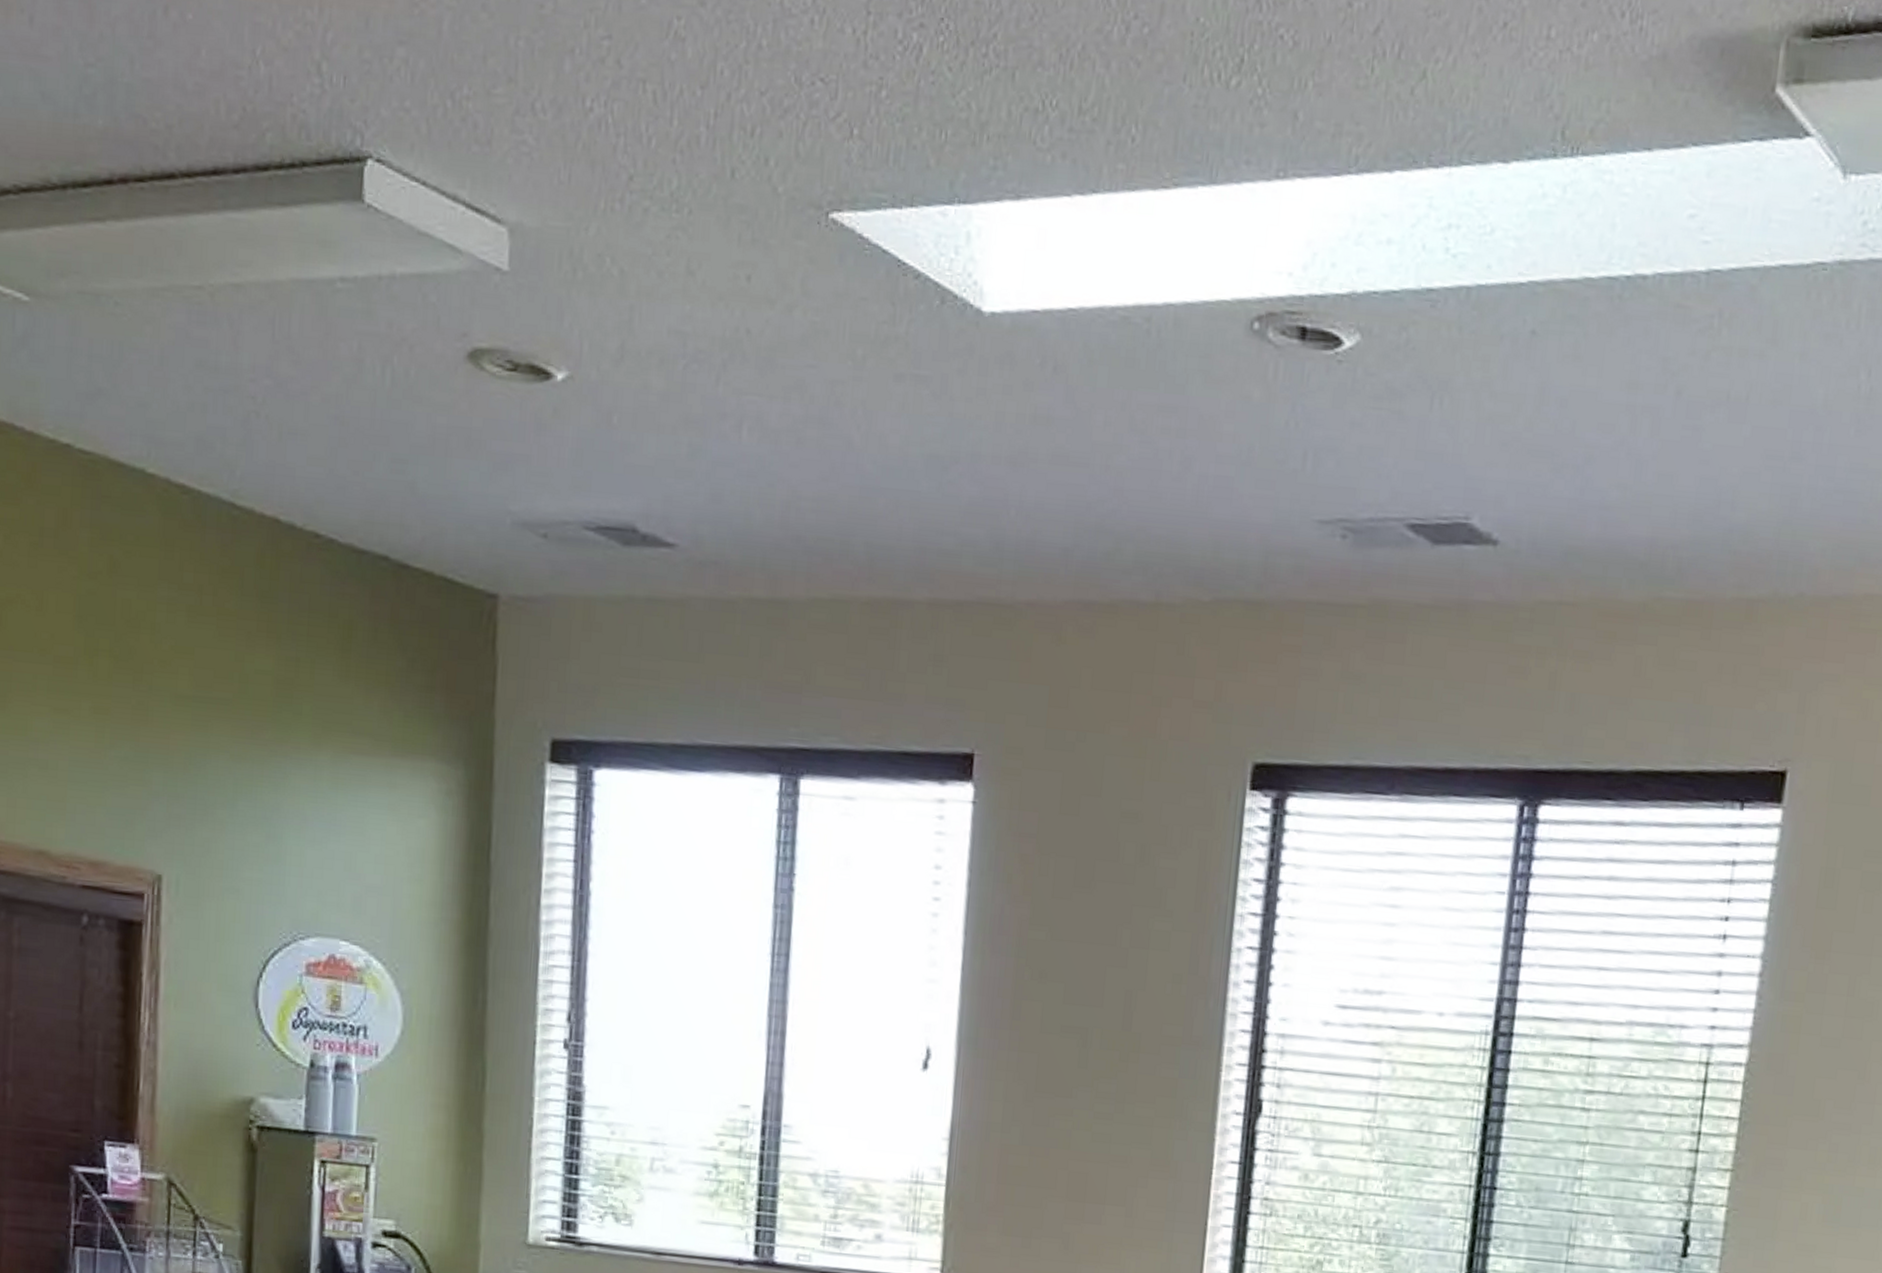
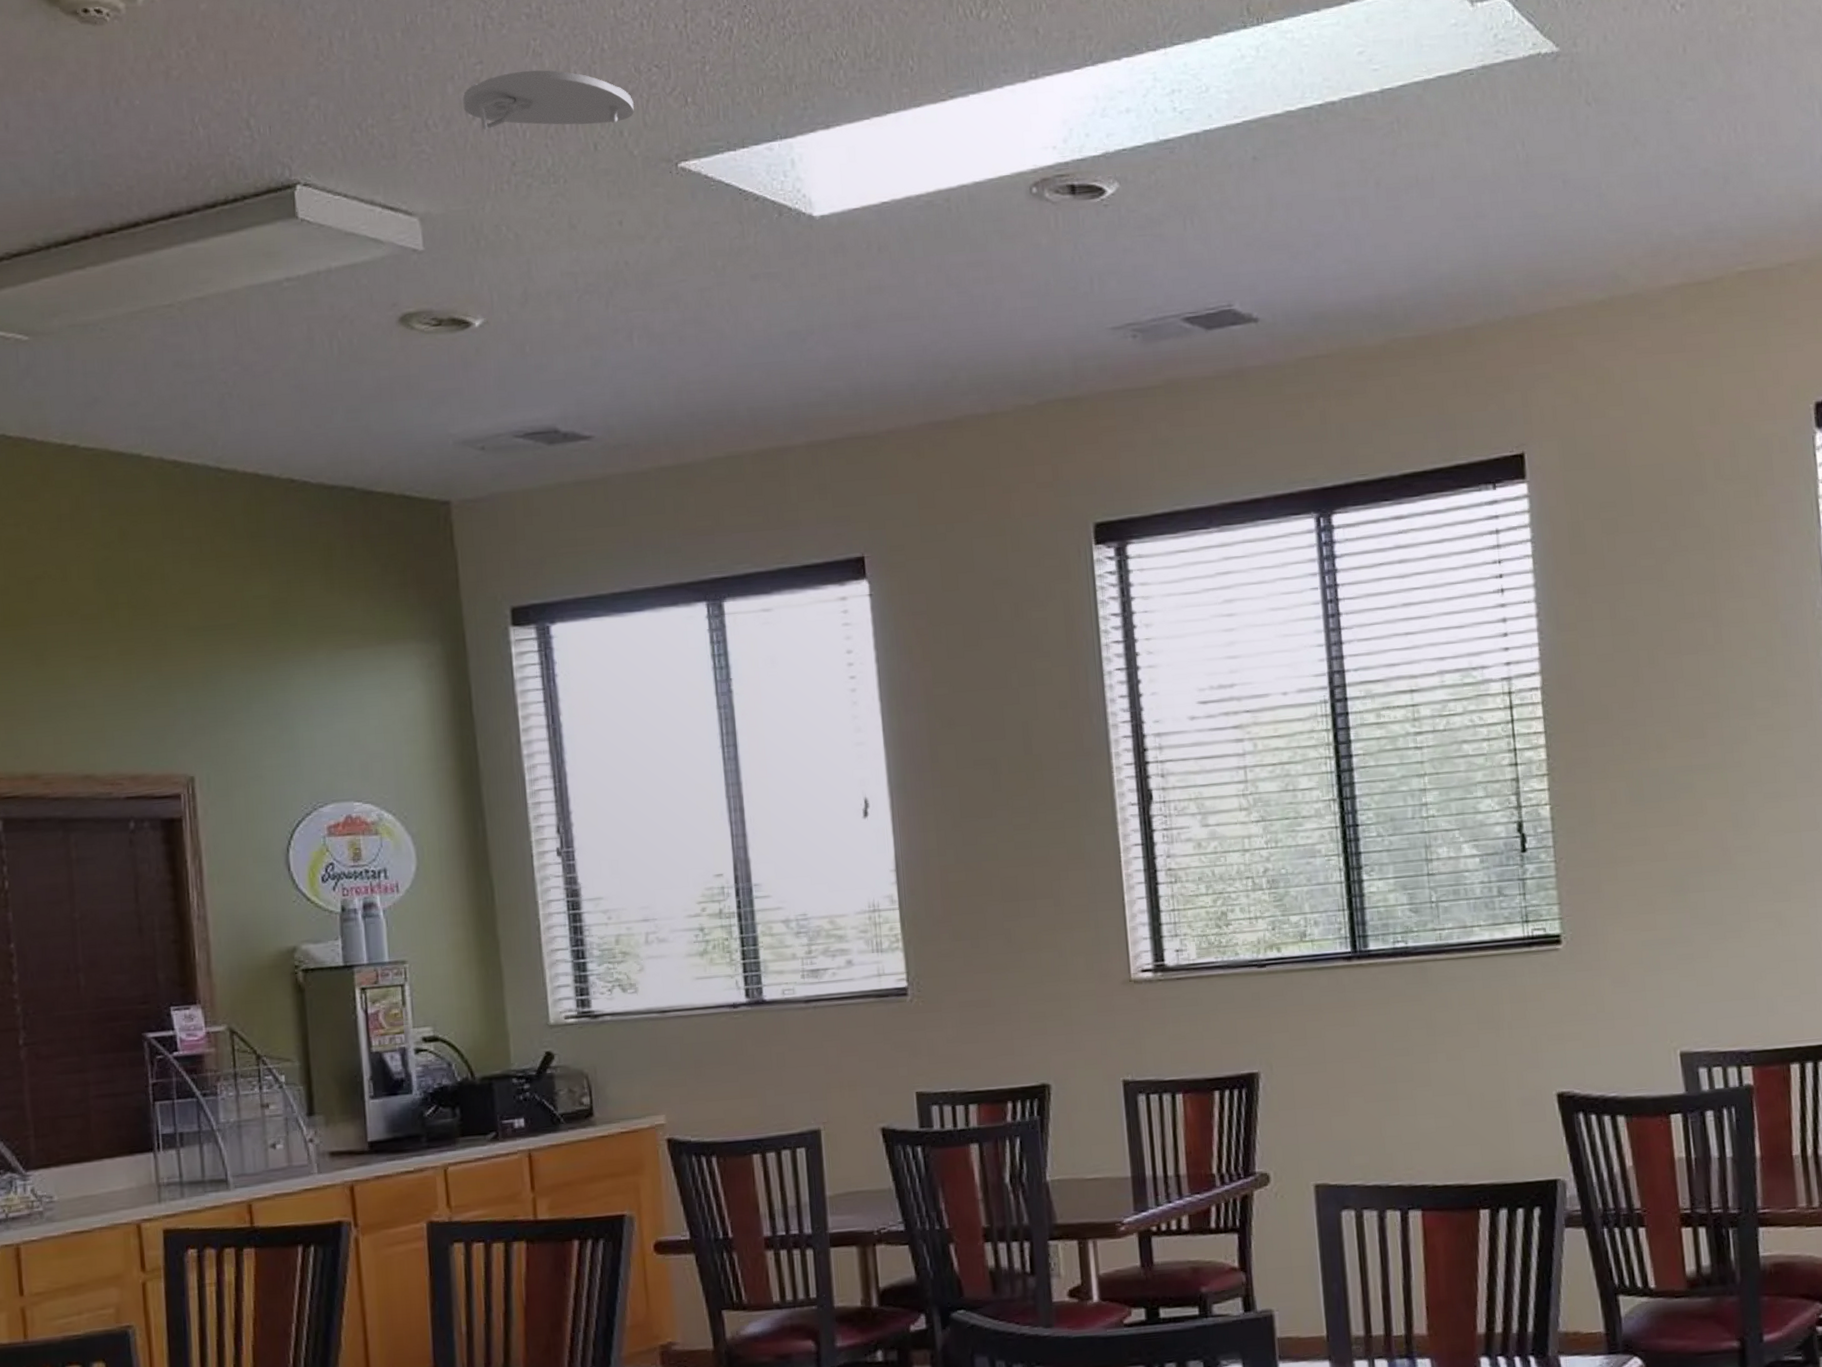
smoke detector: none [580,57,787,147] -> present [462,70,634,130]

